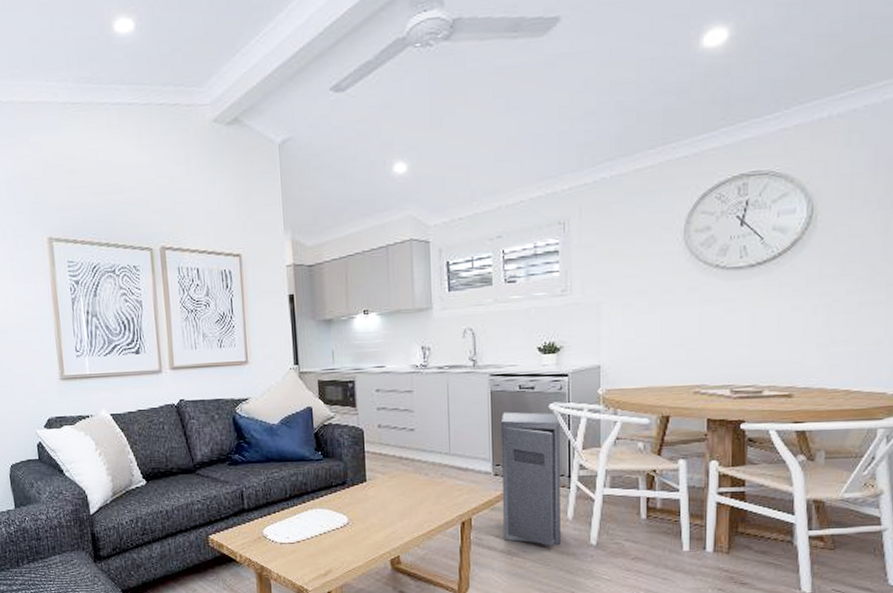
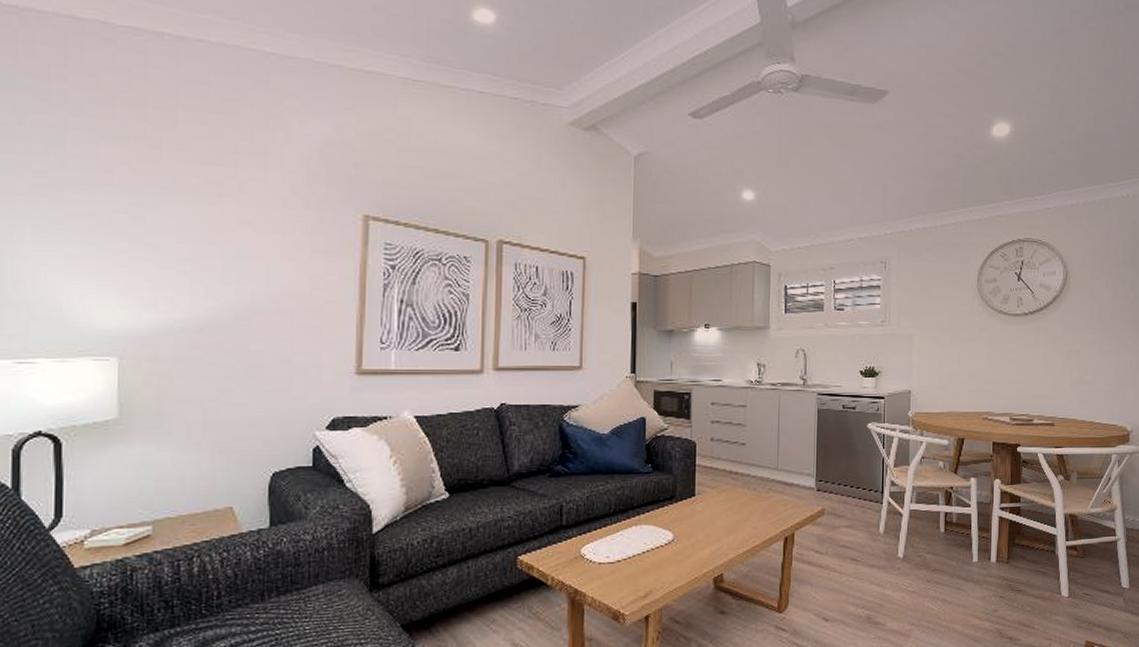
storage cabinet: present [501,411,561,546] -> none [822,429,876,560]

